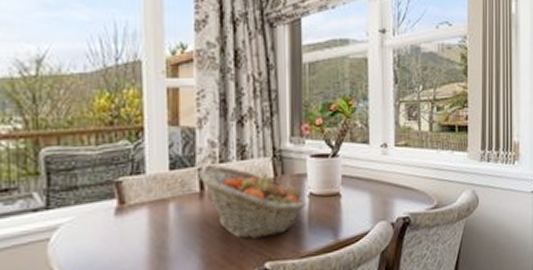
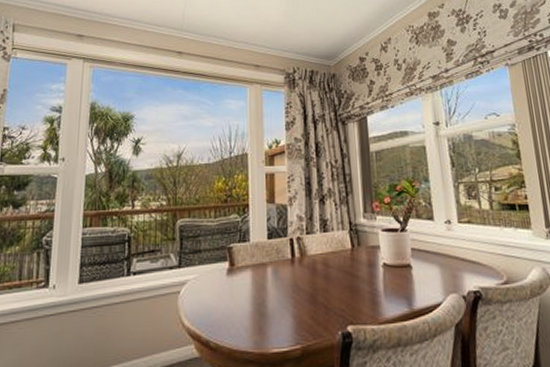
fruit basket: present [198,165,306,239] -> none [289,236,381,303]

